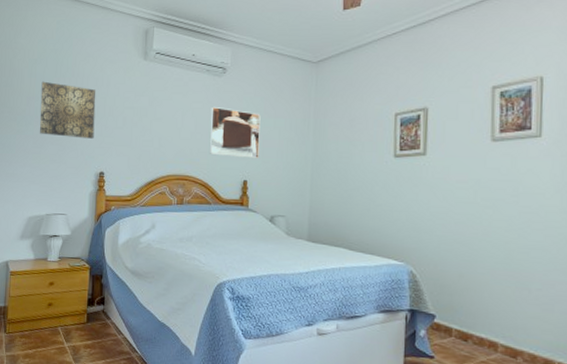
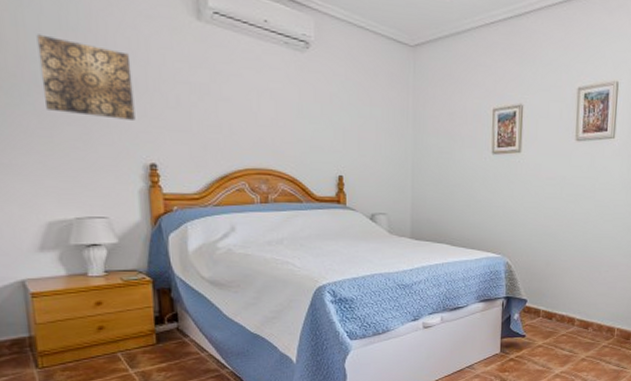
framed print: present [209,106,261,159] -> none [293,88,355,152]

